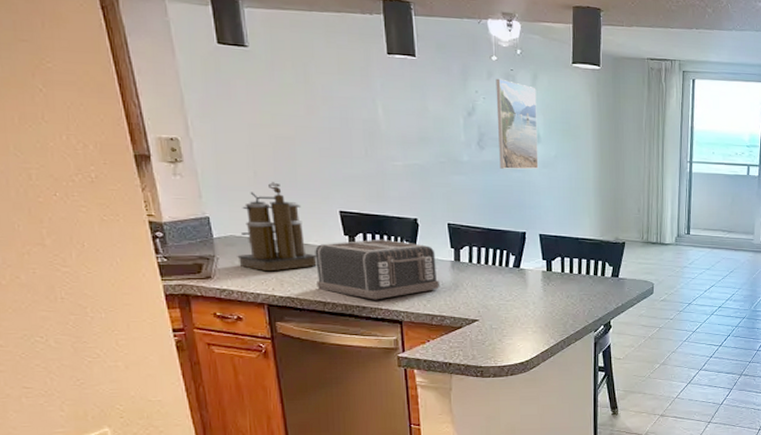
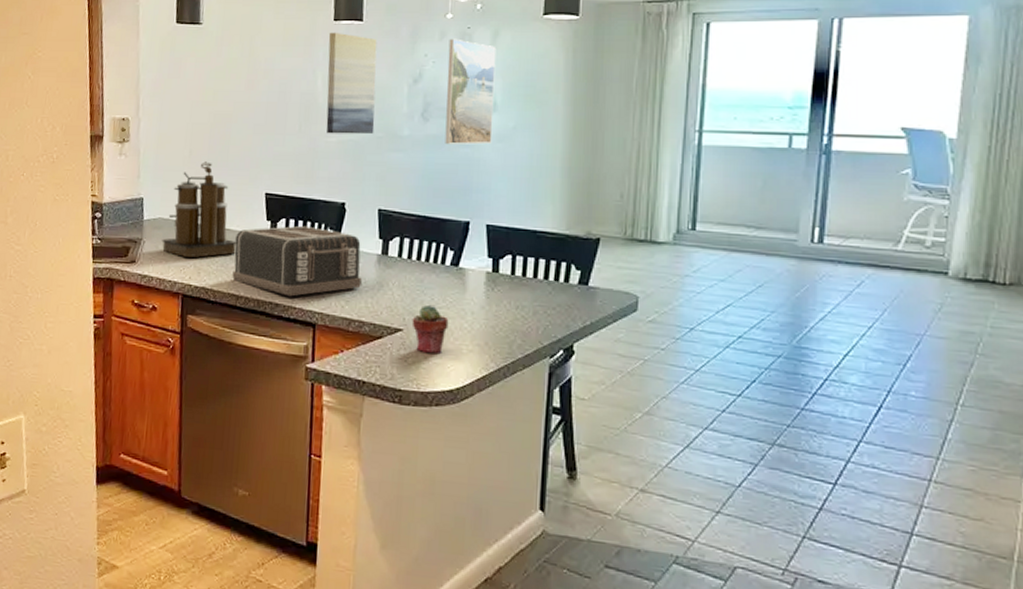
wall art: none [383,64,437,160] -> present [326,32,378,135]
potted succulent: none [485,299,516,337] -> present [411,304,449,355]

